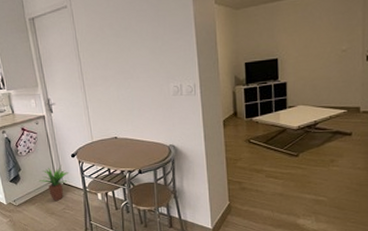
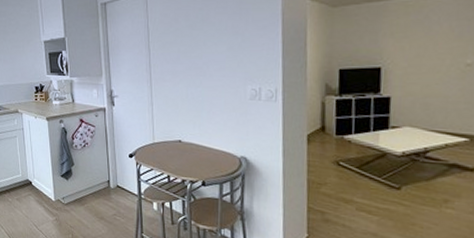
potted plant: present [39,164,69,202] -> none [91,164,125,206]

